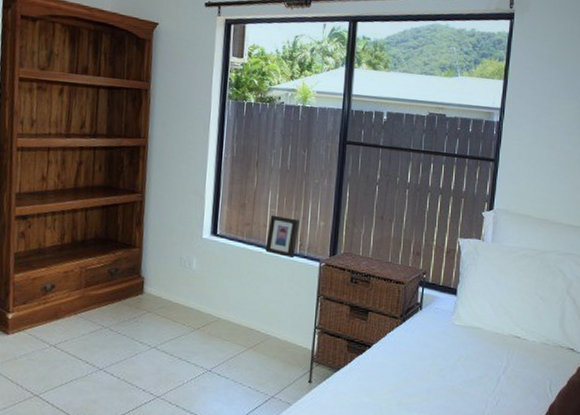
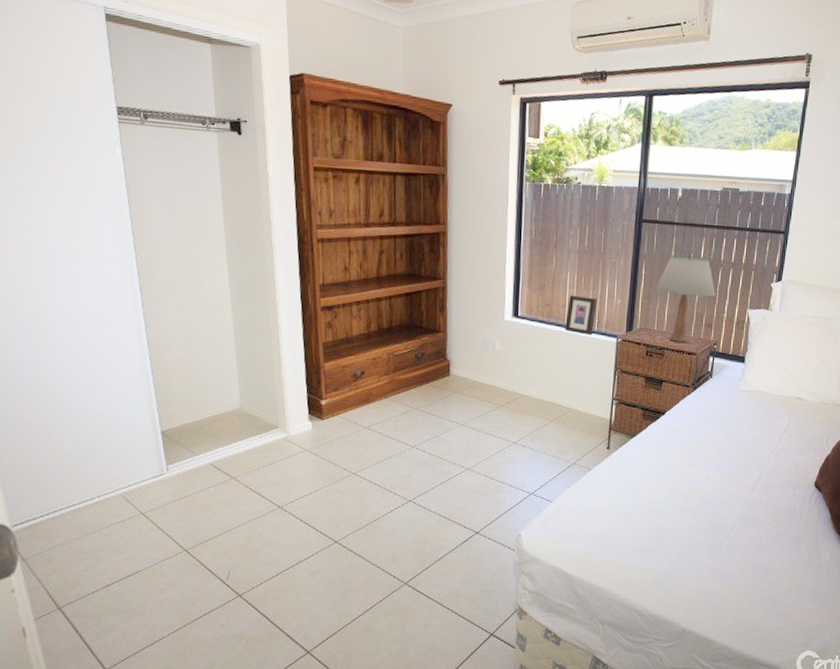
table lamp: none [360,177,424,272] -> present [655,253,716,344]

